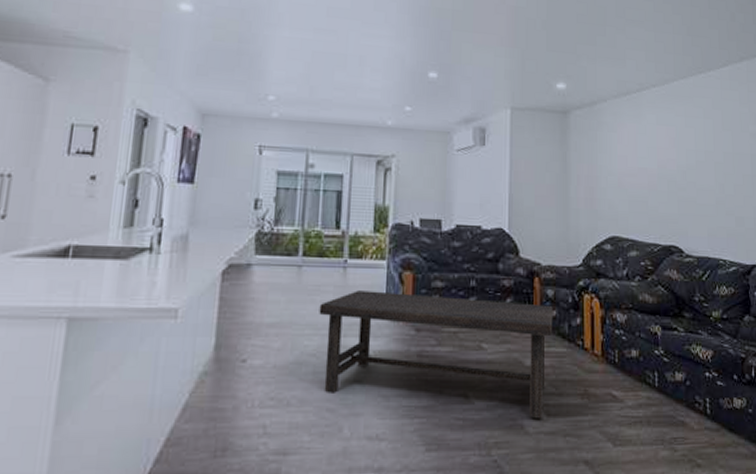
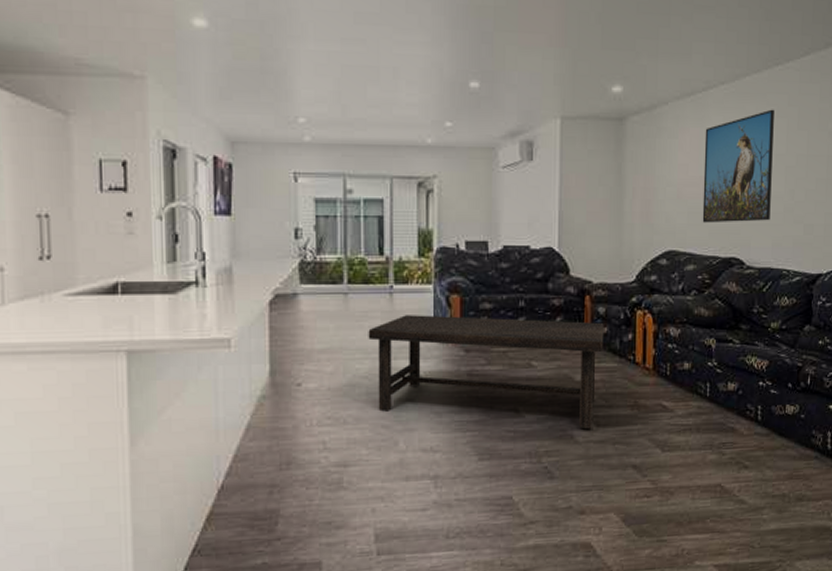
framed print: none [640,111,704,212] -> present [702,109,774,223]

